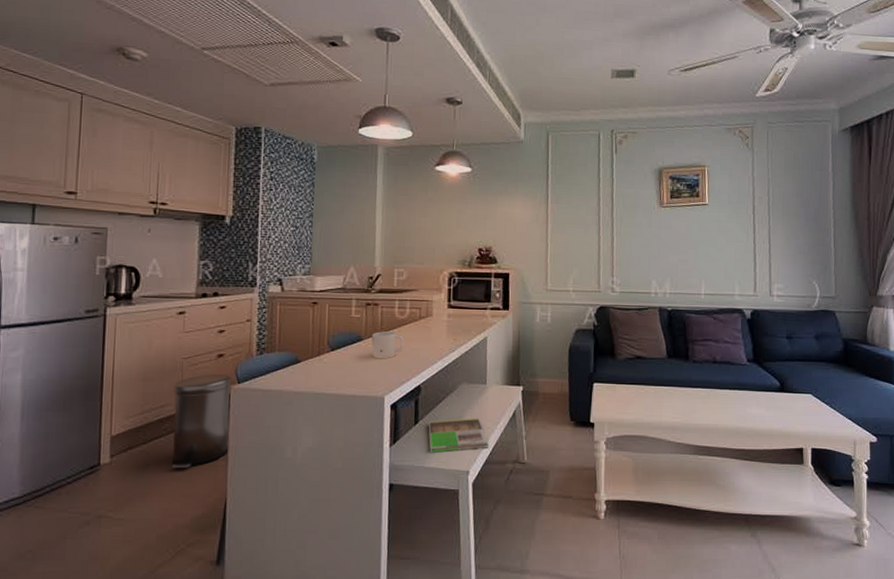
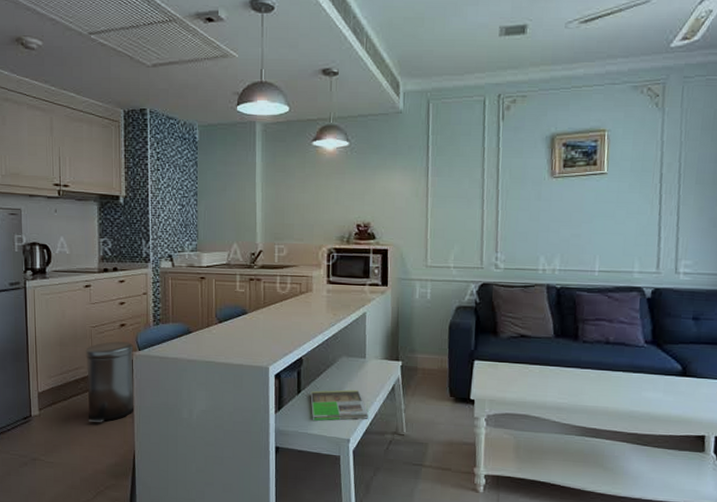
mug: present [371,331,404,359] -> none [255,305,286,332]

